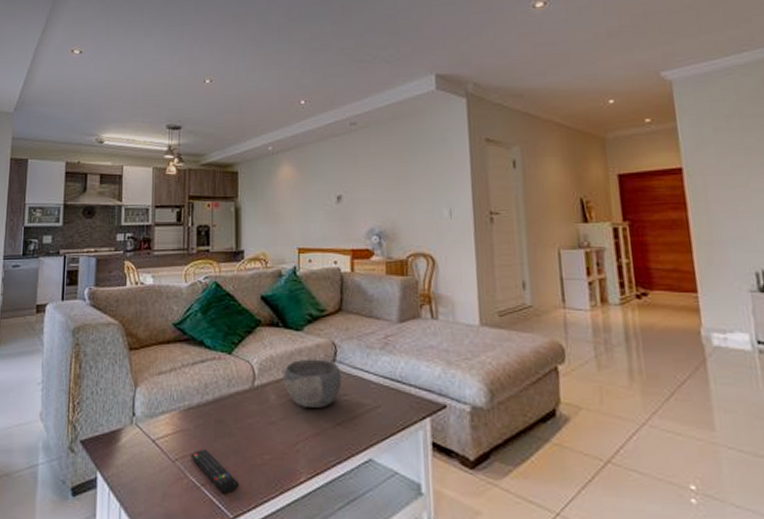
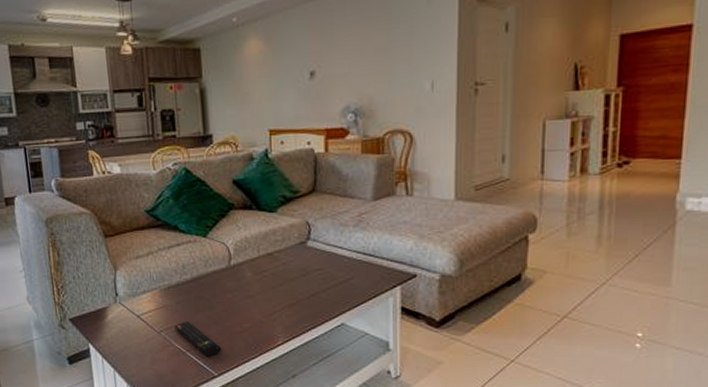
bowl: present [283,359,342,408] -> none [258,238,316,282]

